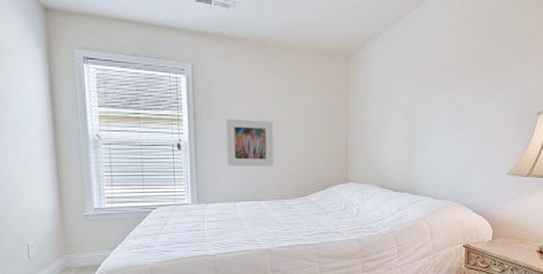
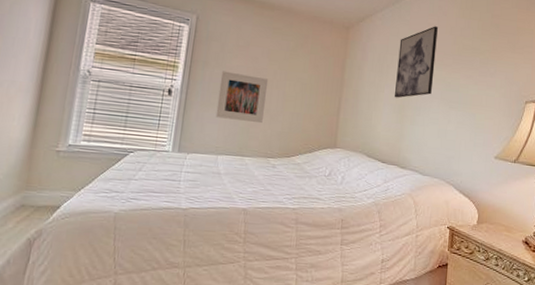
wall art: none [402,43,442,125] -> present [395,26,438,98]

